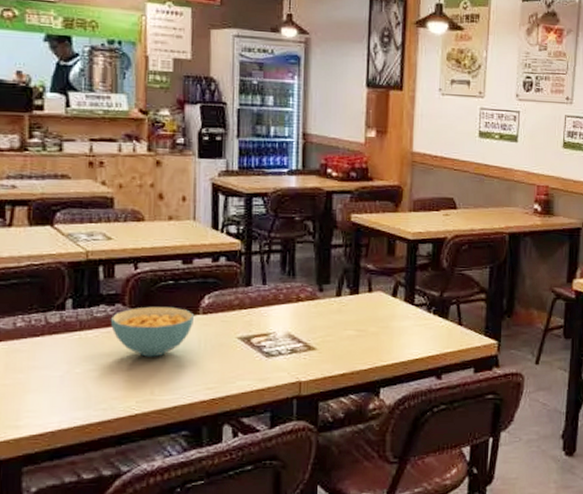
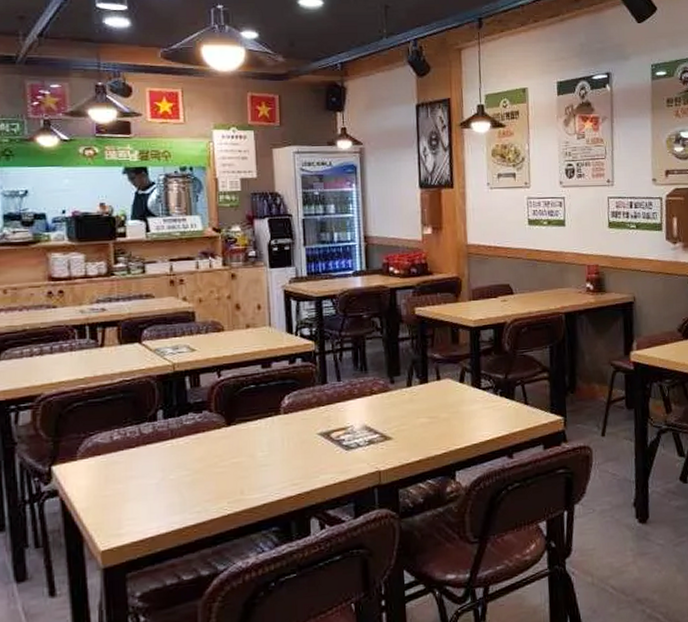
cereal bowl: present [110,306,195,357] -> none [198,409,277,459]

